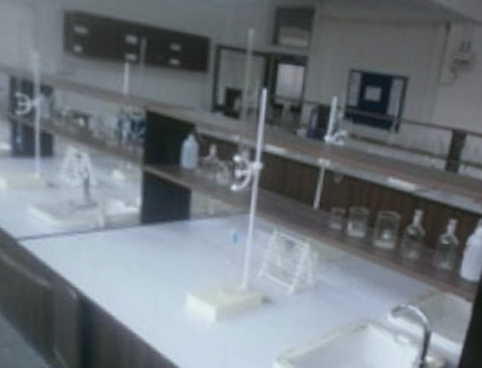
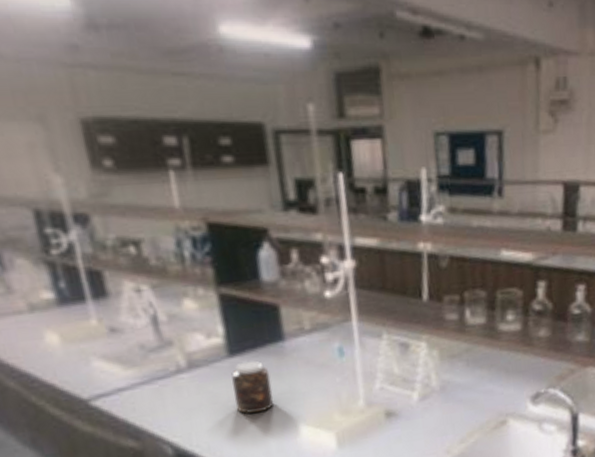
jar: none [137,232,172,278] -> present [231,361,274,414]

